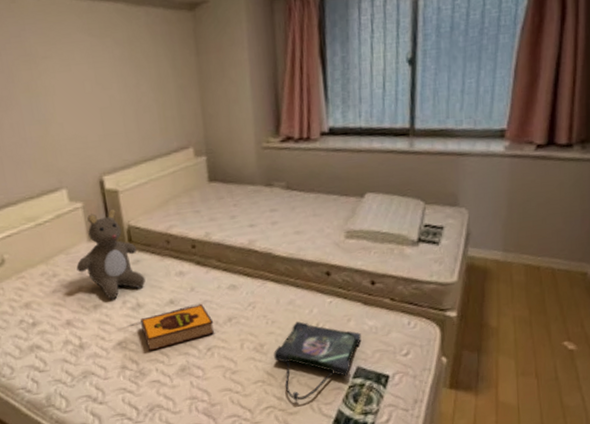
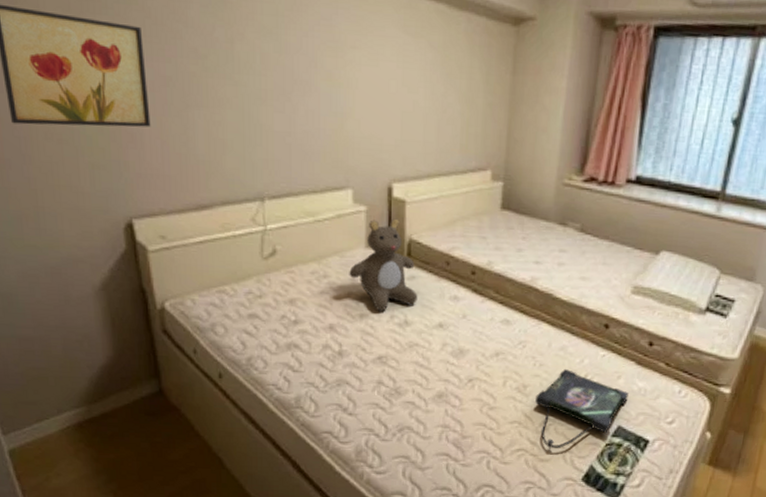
hardback book: present [140,303,215,351] -> none [405,332,480,372]

